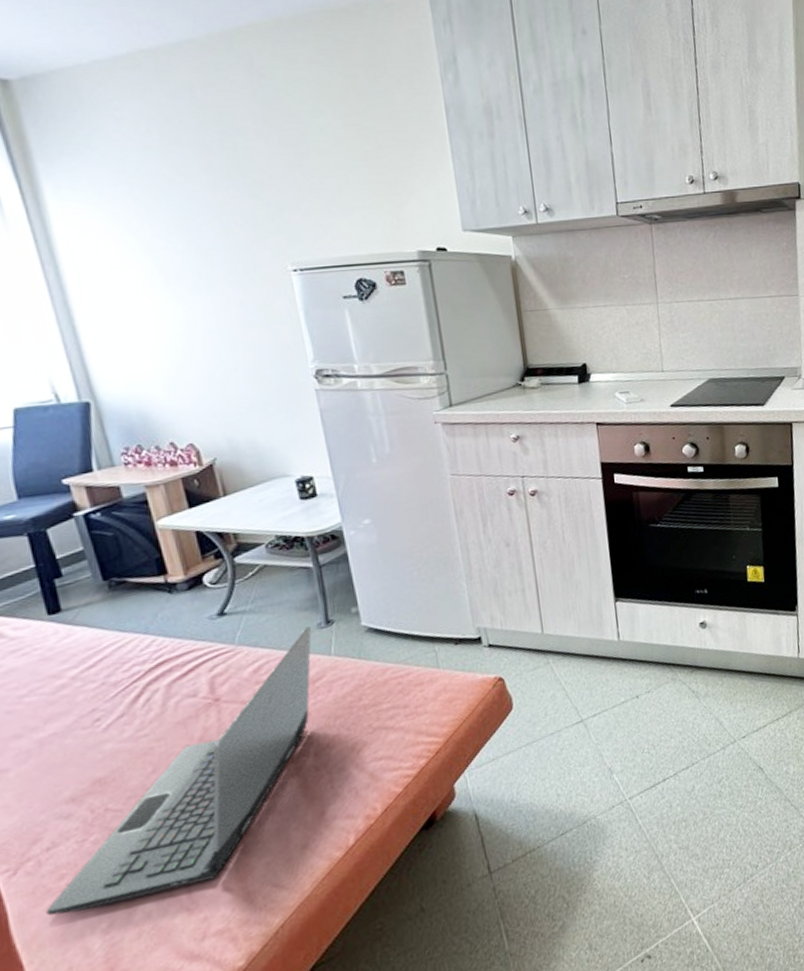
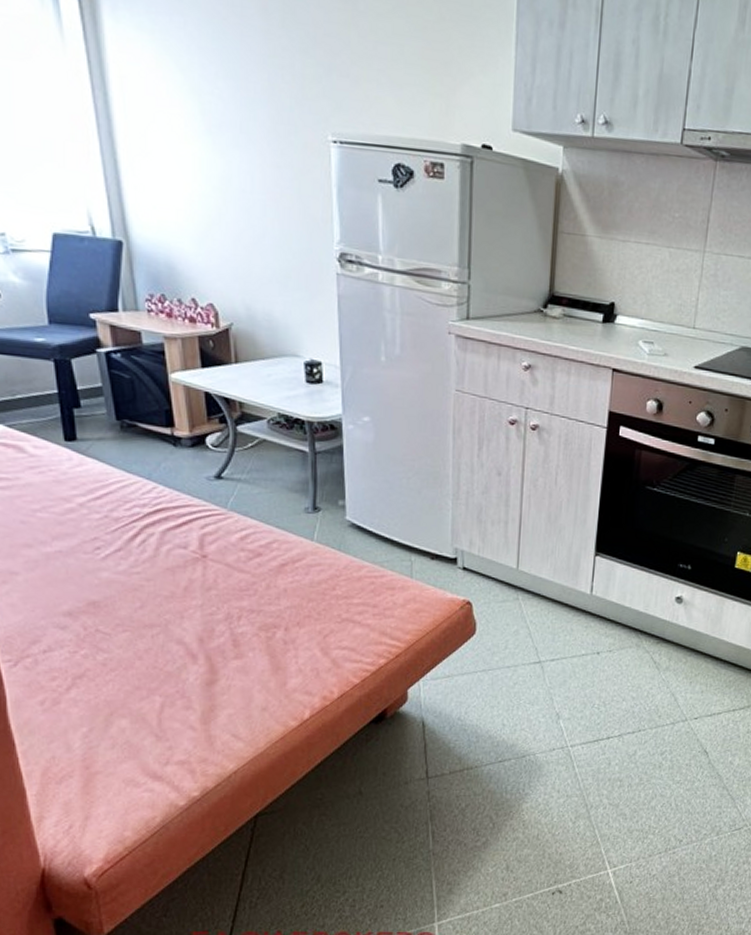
laptop computer: present [46,626,312,916] -> none [38,508,298,715]

